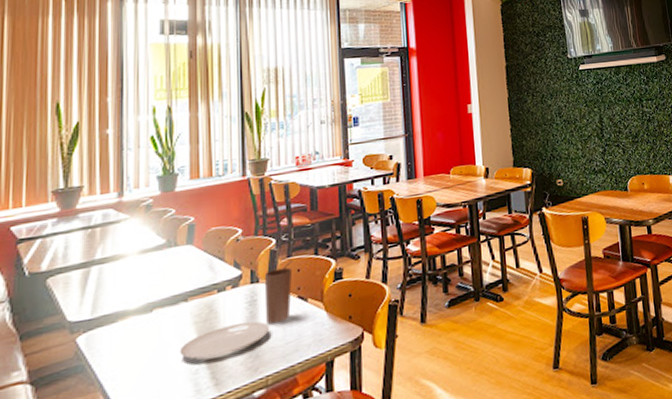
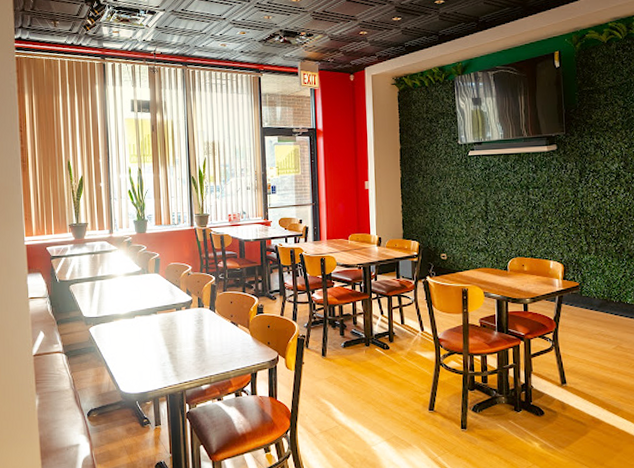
plate: present [179,321,270,361] -> none [153,335,212,357]
cup: present [264,260,293,325] -> none [207,294,227,339]

